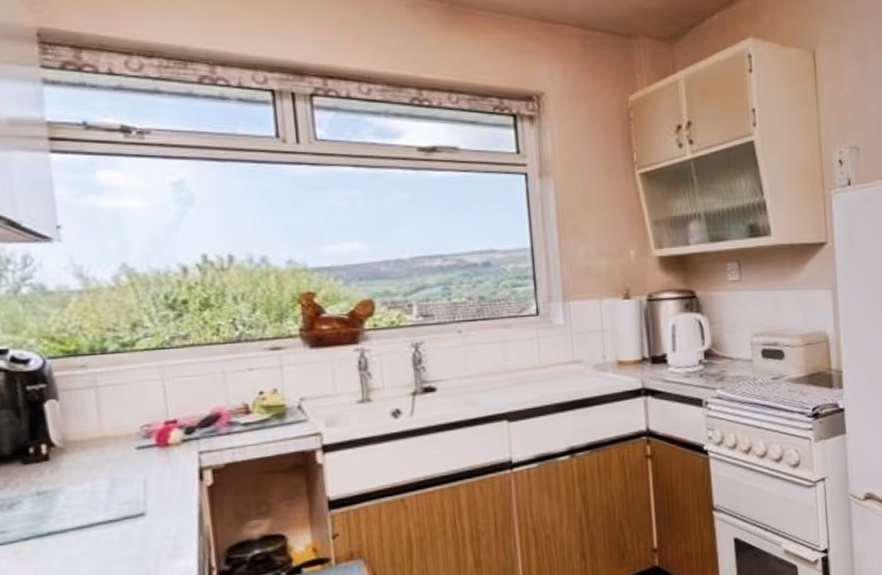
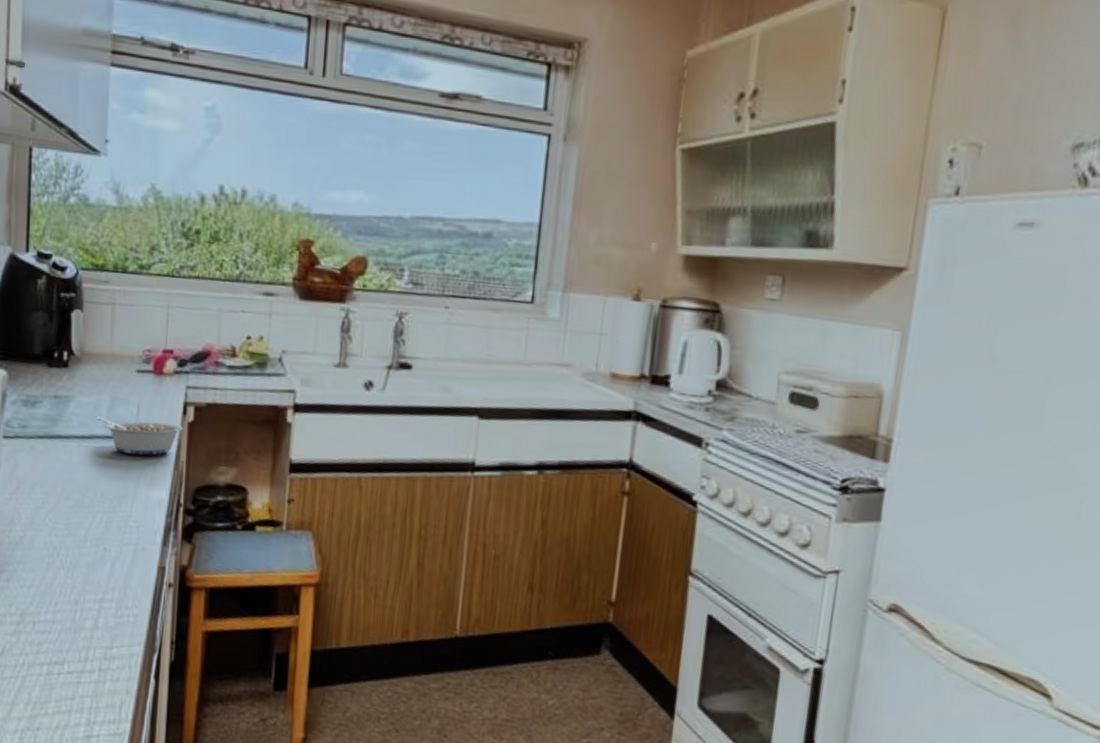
legume: none [93,491,203,533] -> present [95,416,184,455]

